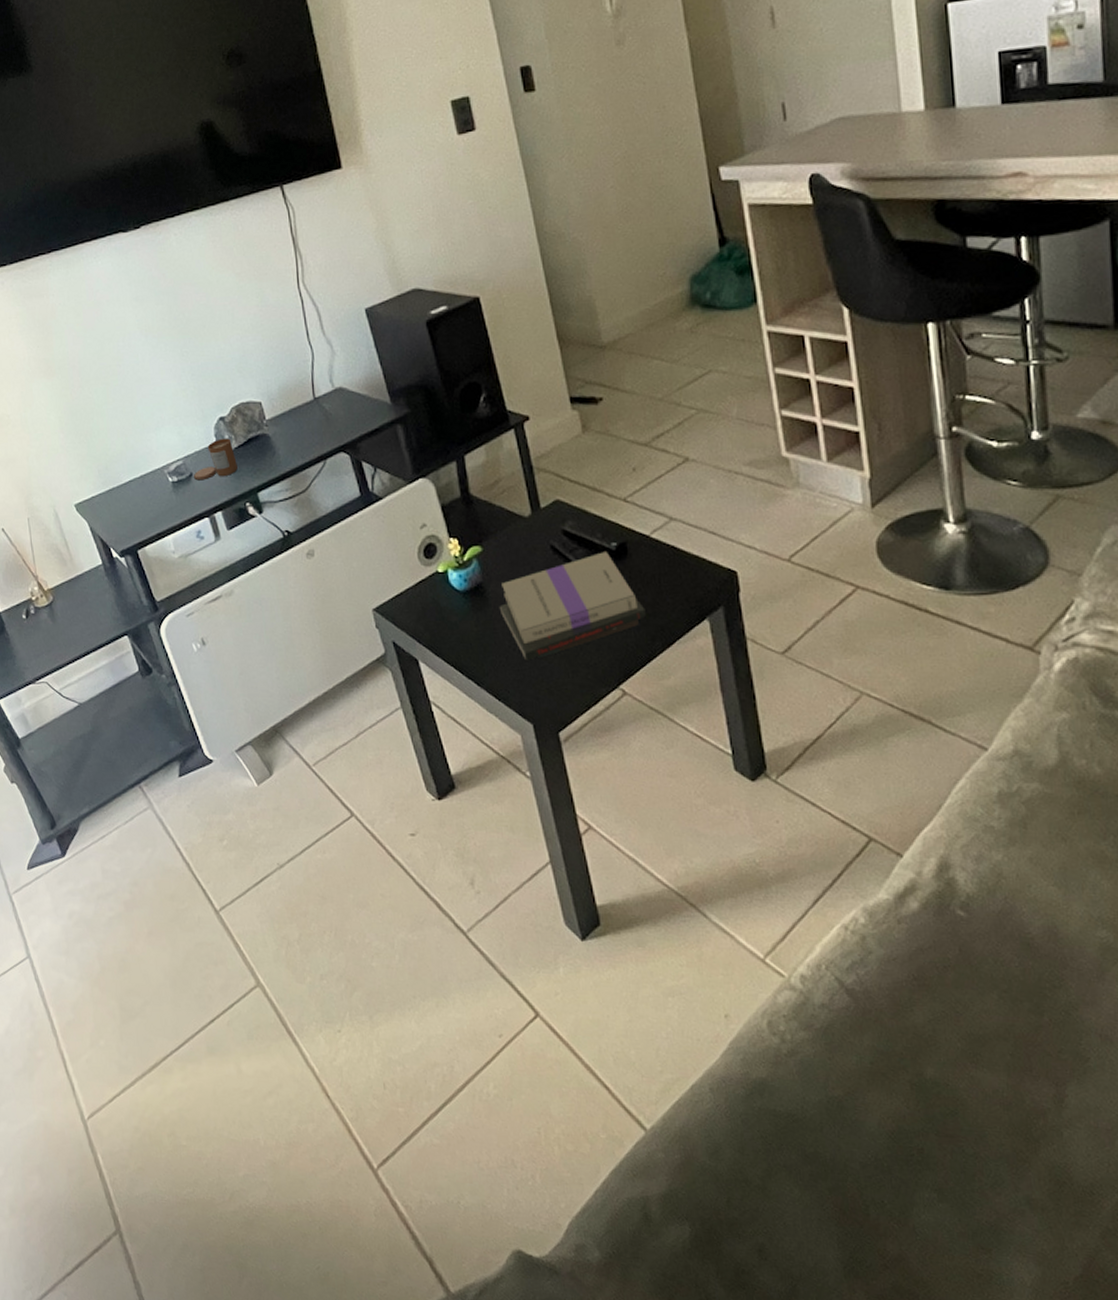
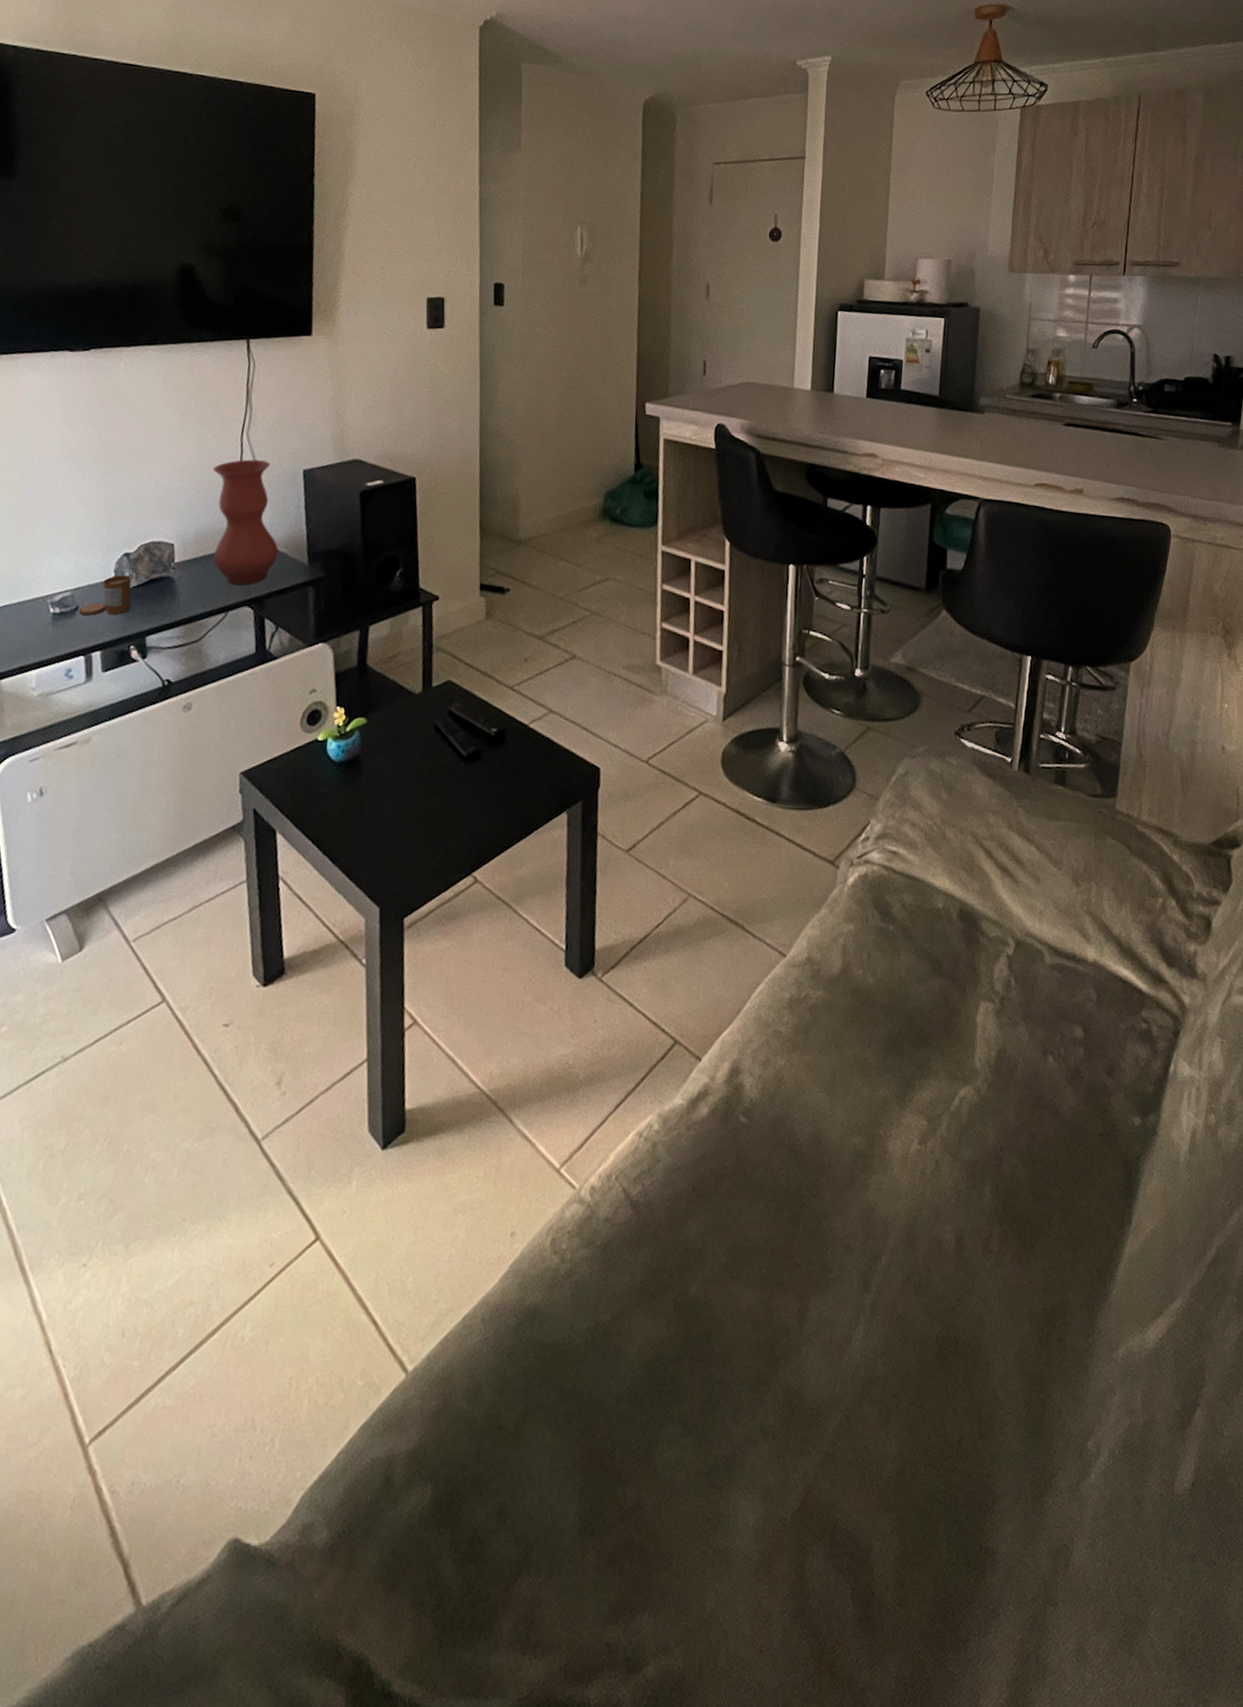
vase: none [279,306,360,433] -> present [213,459,279,585]
books: present [499,552,646,661] -> none [371,736,511,840]

